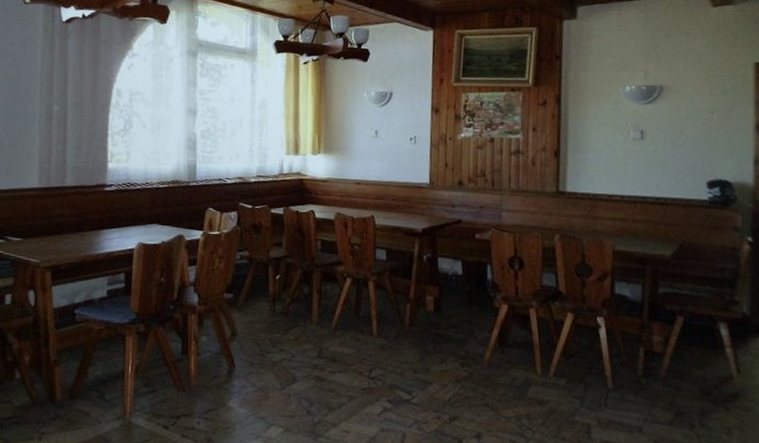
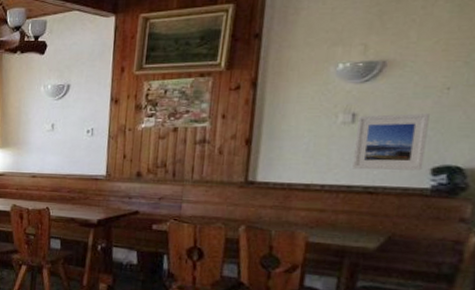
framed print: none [645,132,701,184] -> present [352,113,430,171]

